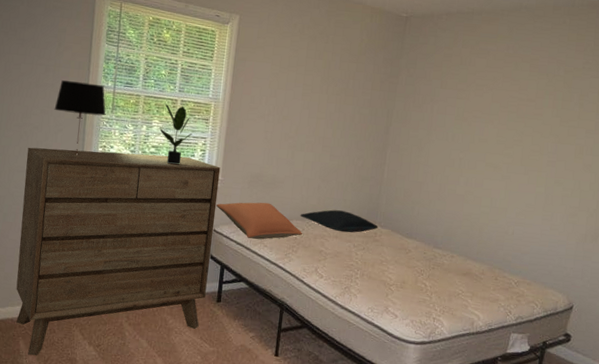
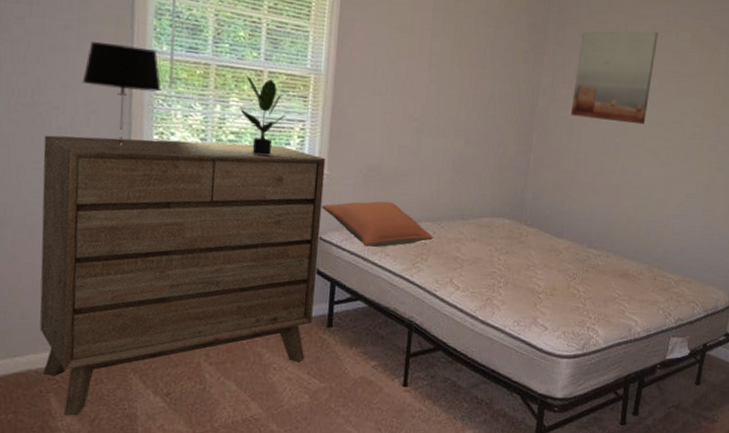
pillow: present [300,209,379,233] -> none [429,207,524,235]
wall art: none [419,62,499,143] -> present [570,30,659,125]

